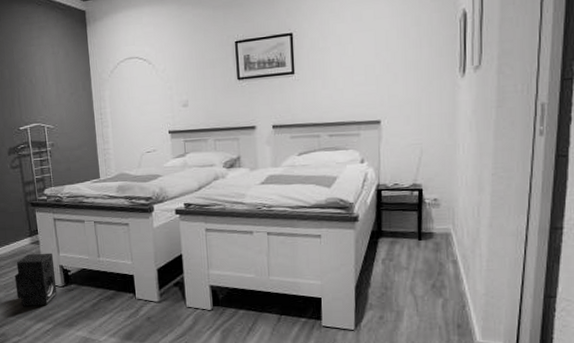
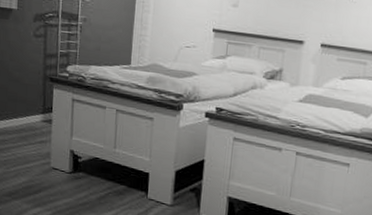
stereo: present [14,252,57,307] -> none [16,131,65,190]

